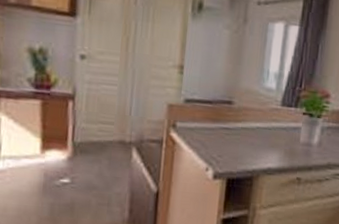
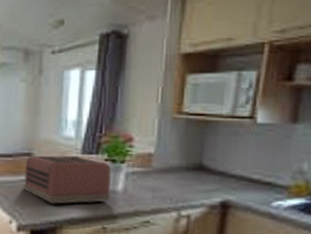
toaster: none [221,104,309,154] -> present [23,155,112,204]

